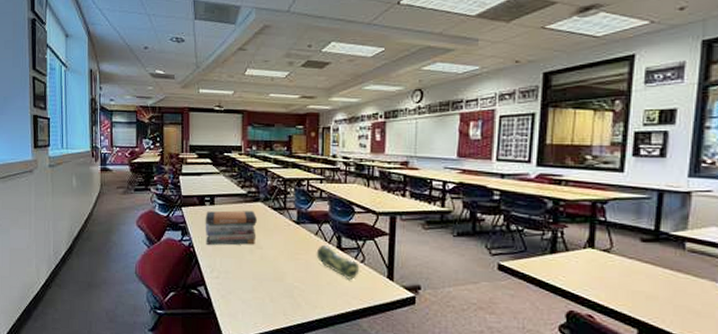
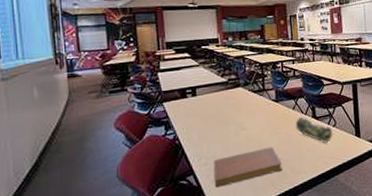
book stack: present [205,210,257,245] -> none [188,96,240,135]
notebook: none [224,272,297,304] -> present [213,146,282,188]

